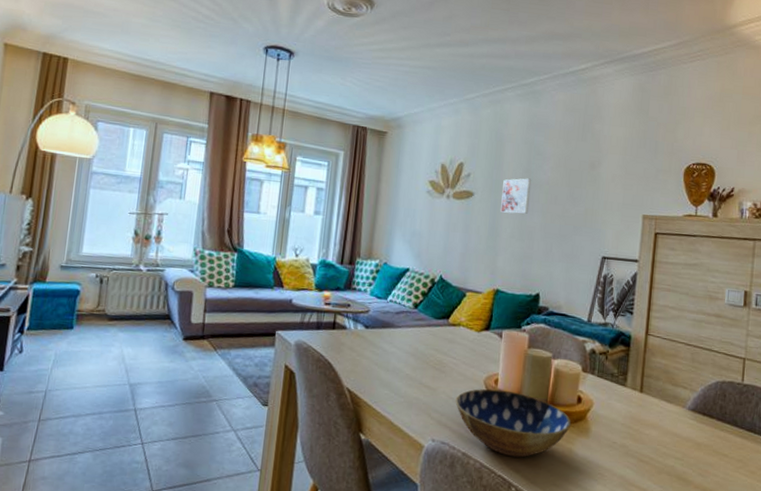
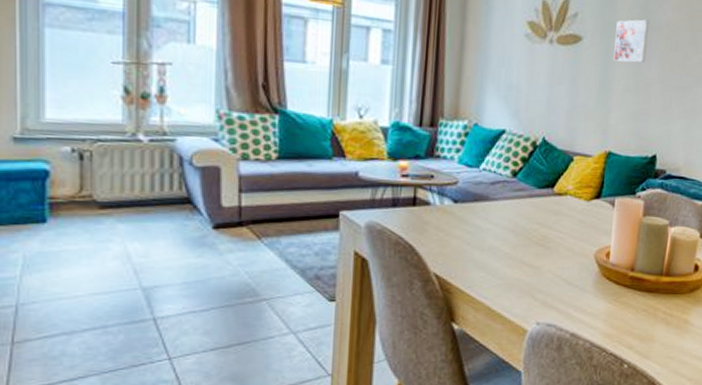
bowl: present [455,388,572,458] -> none [562,263,688,333]

